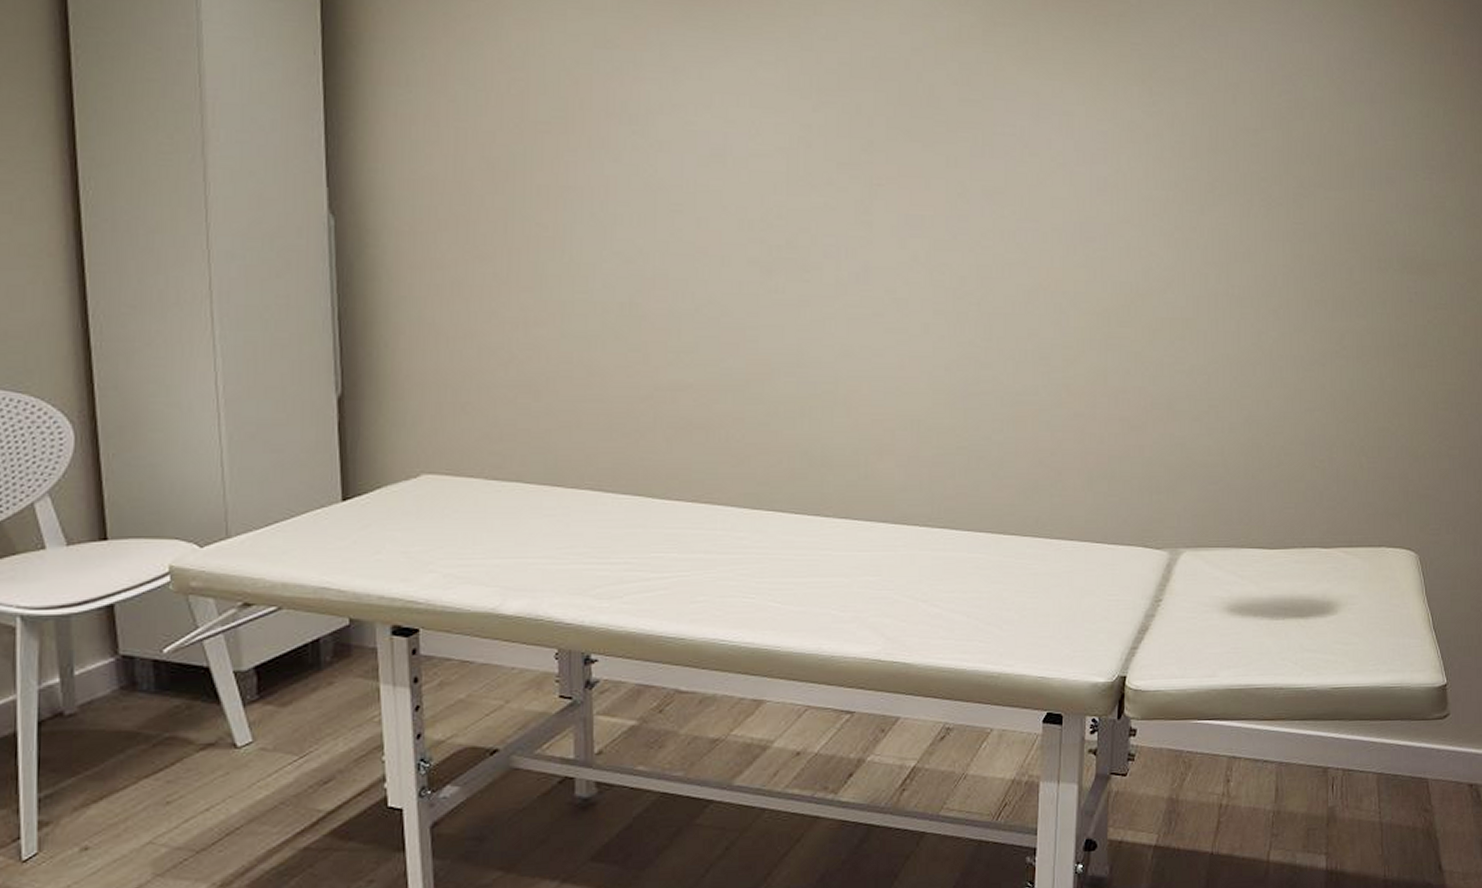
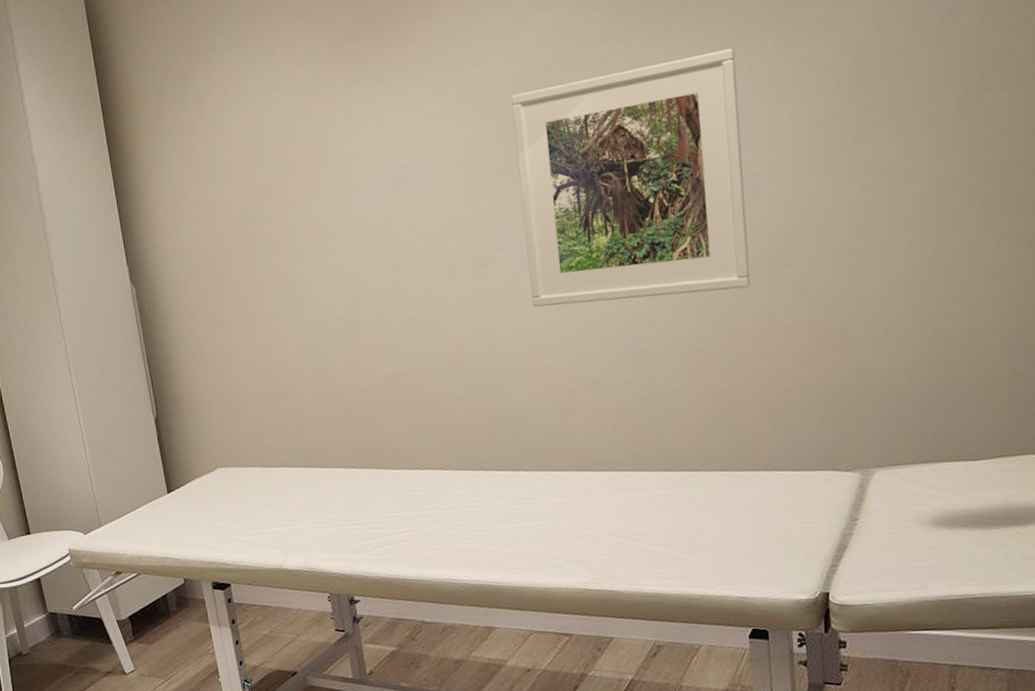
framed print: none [856,82,1101,343] -> present [511,48,751,307]

